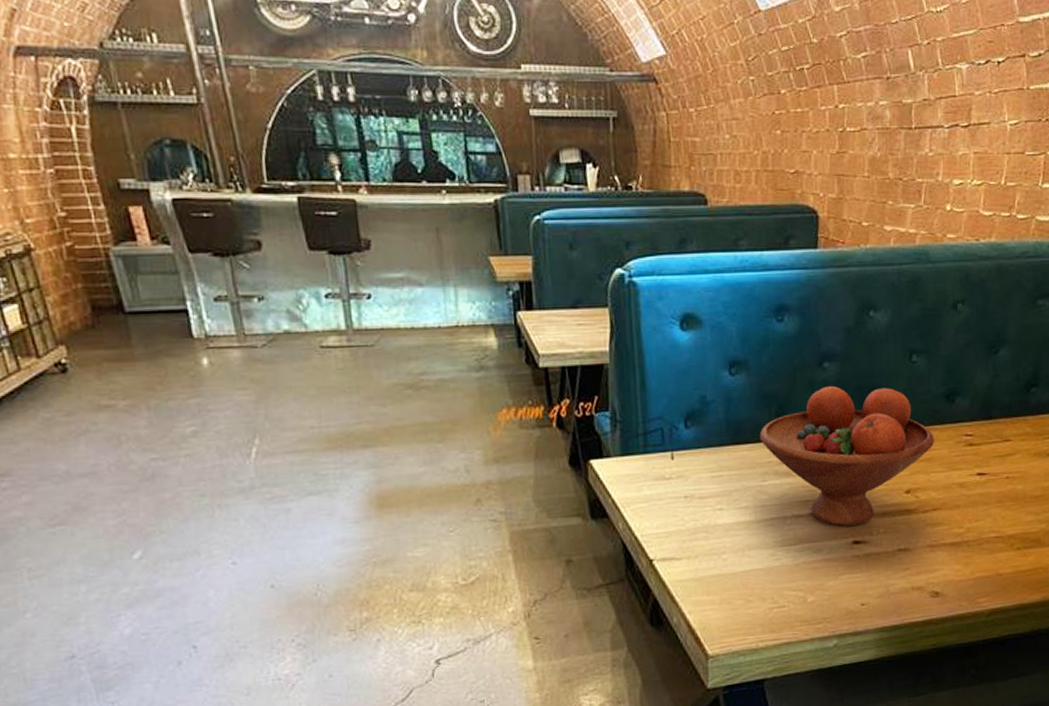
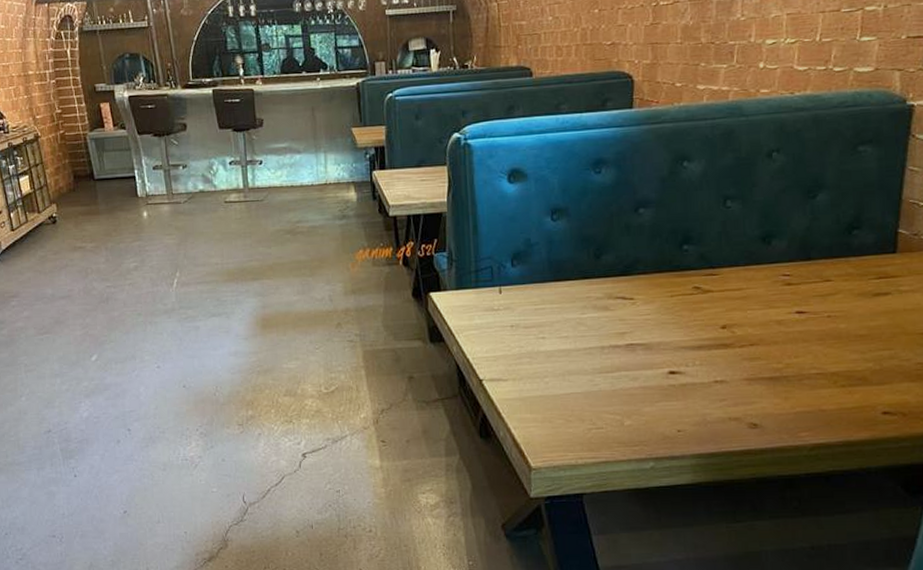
fruit bowl: present [760,385,935,527] -> none [579,229,751,357]

